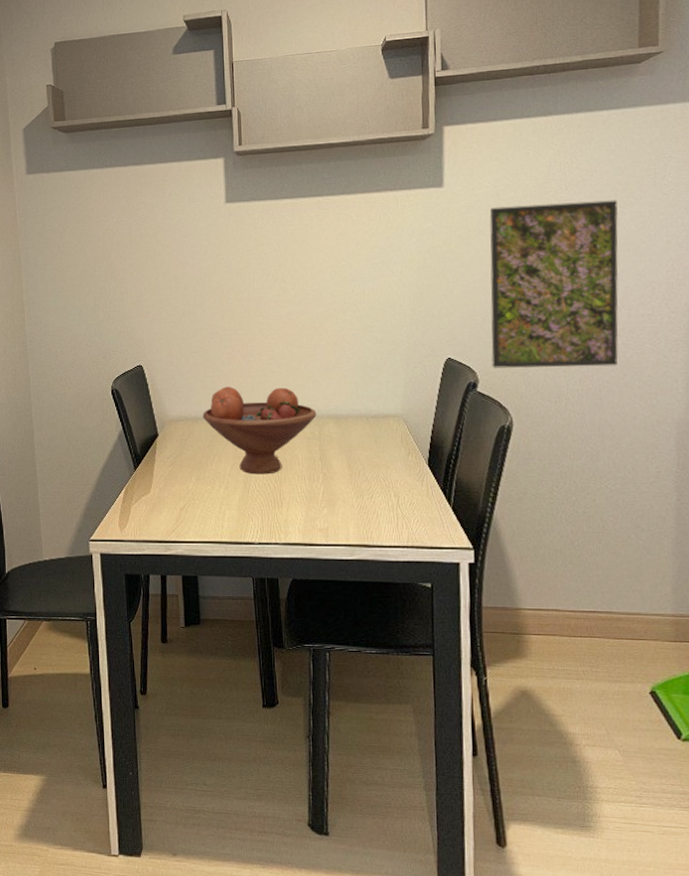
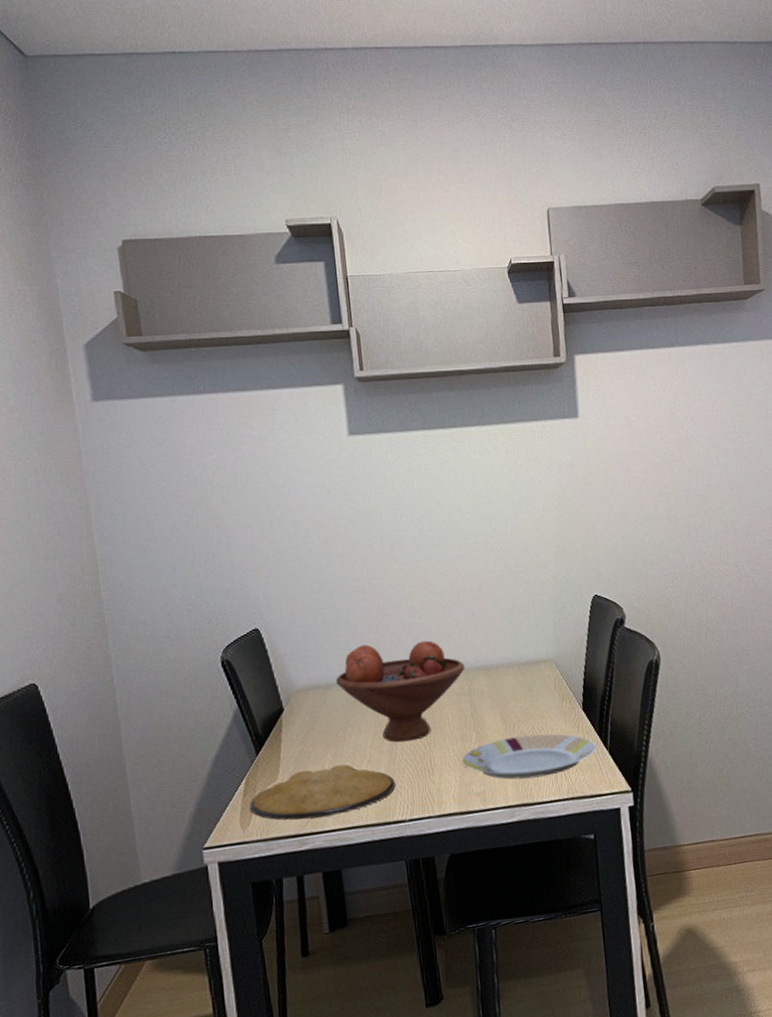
plate: none [126,487,248,529] -> present [249,764,396,820]
plate: none [308,483,440,523] -> present [461,734,597,780]
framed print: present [489,200,619,369] -> none [624,430,748,603]

